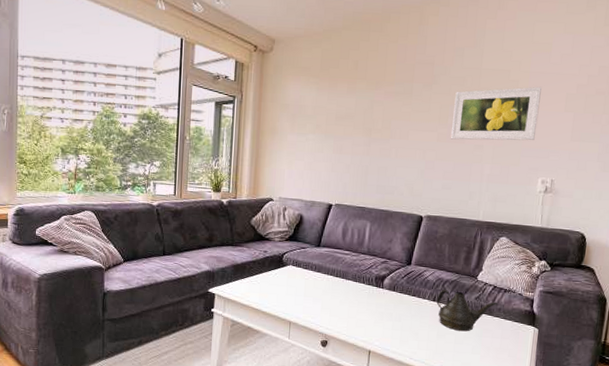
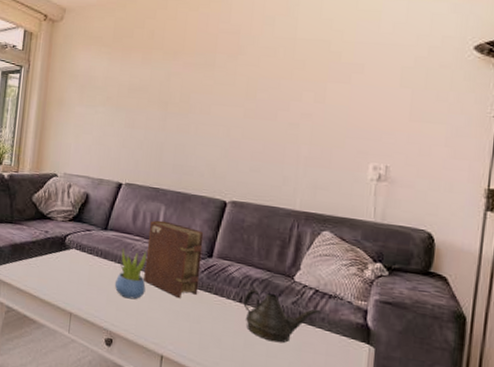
succulent plant: none [328,261,355,306] -> present [114,248,147,300]
book: none [353,235,404,302] -> present [144,220,204,299]
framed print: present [450,86,542,141] -> none [259,58,370,120]

